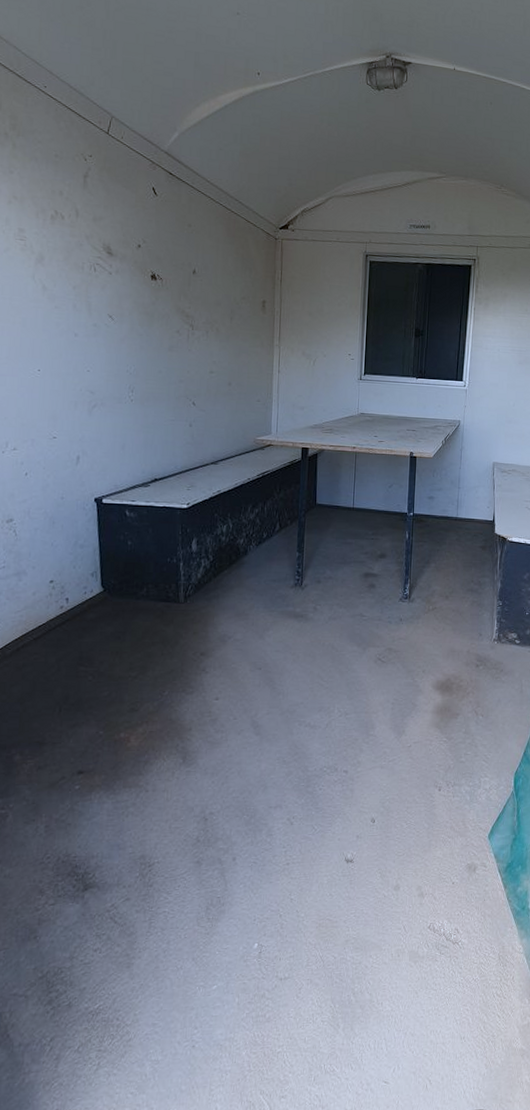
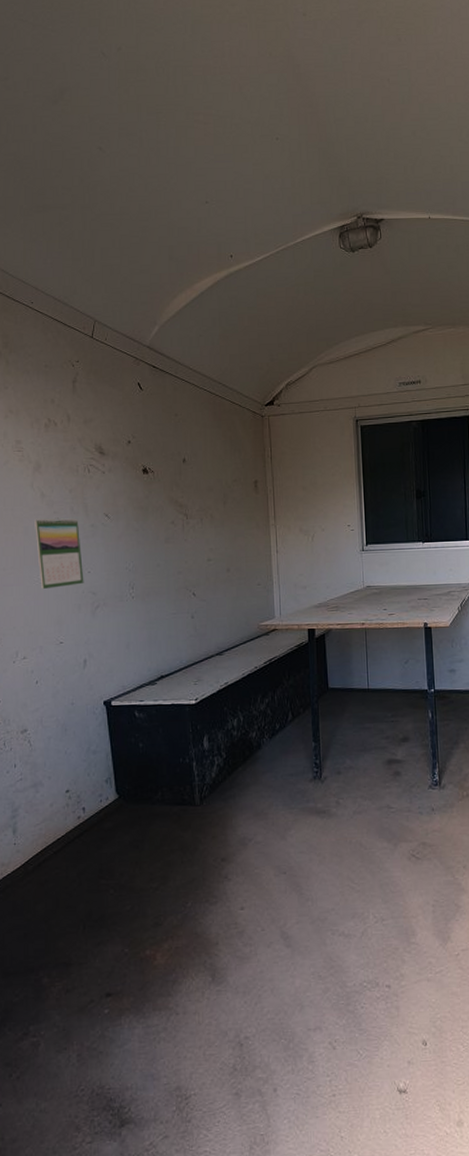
calendar: none [33,310,83,383] -> present [35,517,84,589]

